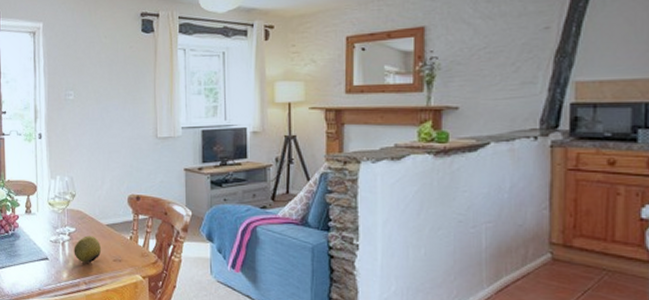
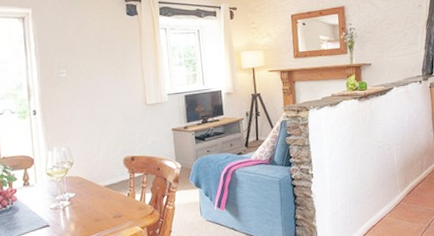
fruit: present [74,235,102,263] -> none [74,198,102,224]

